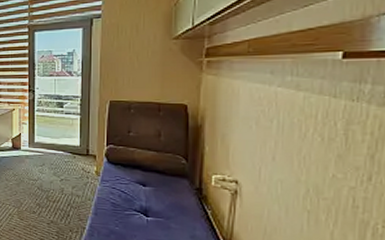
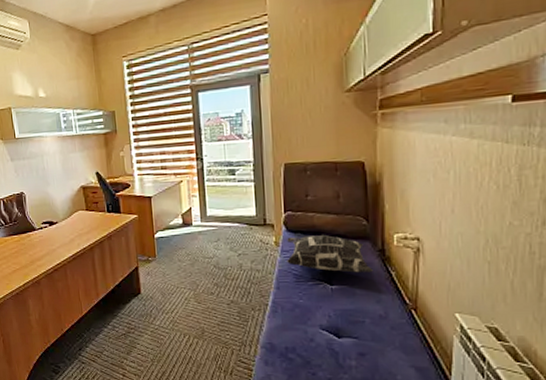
decorative pillow: none [106,168,189,209] -> present [287,235,373,273]

